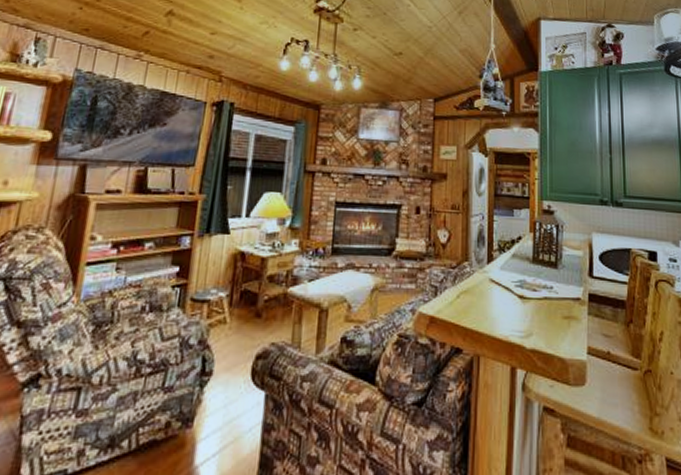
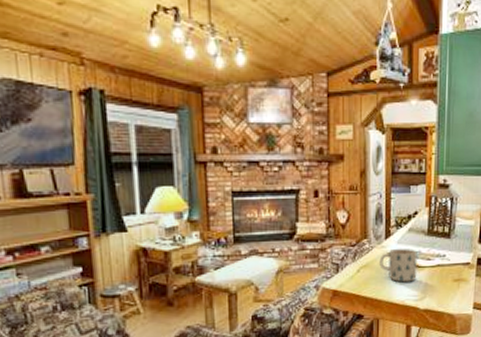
mug: none [481,274,522,315] -> present [379,248,417,283]

